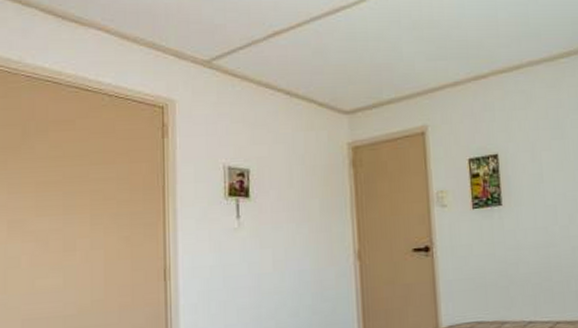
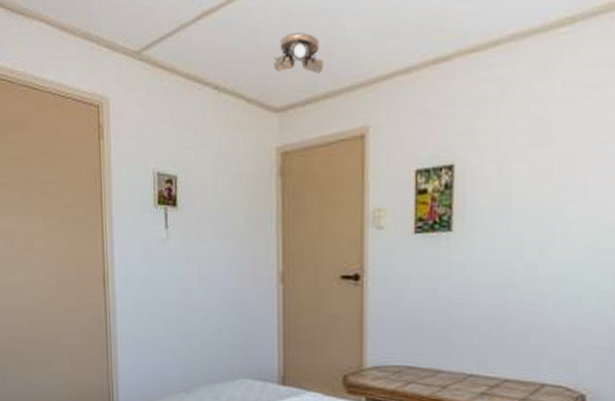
ceiling light: none [341,53,386,84] -> present [274,32,324,74]

